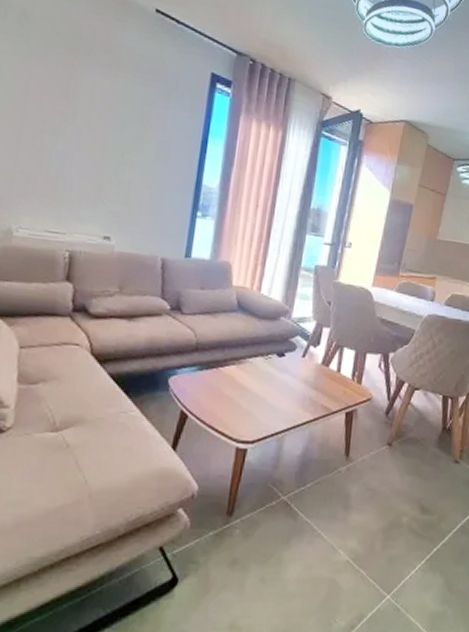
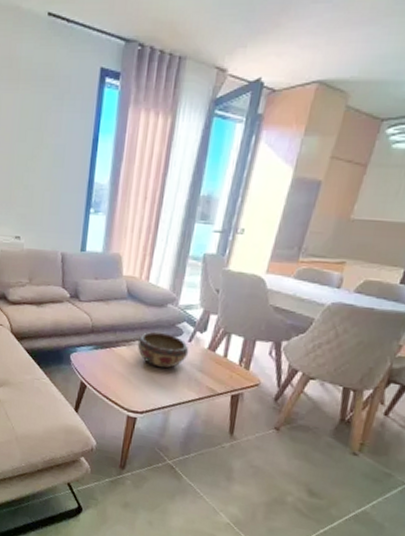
decorative bowl: none [248,347,303,388] -> present [137,331,189,369]

